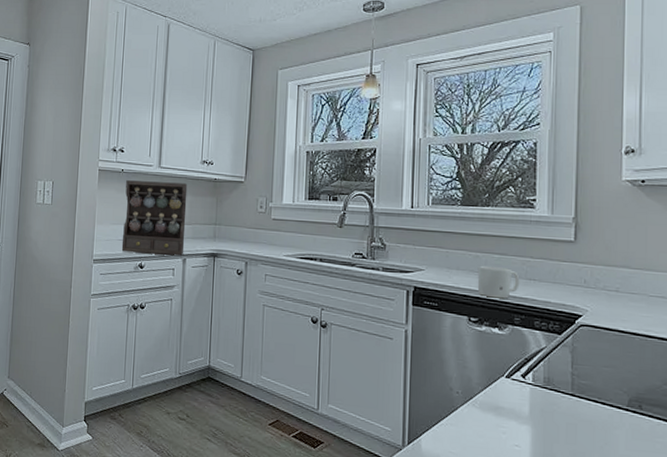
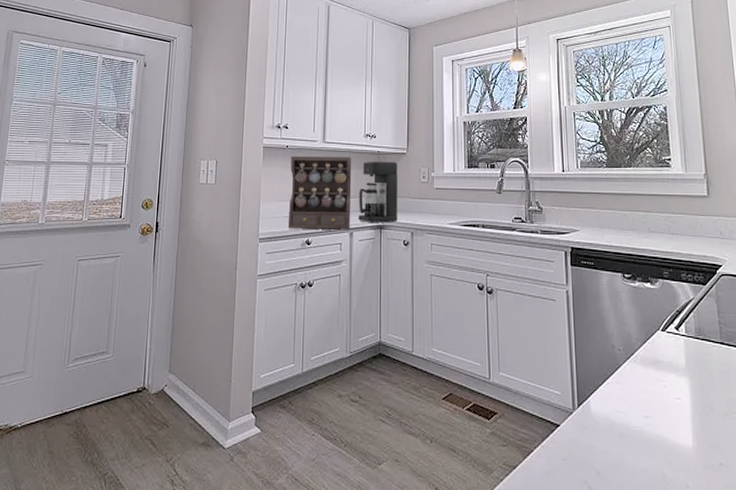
coffee maker: none [192,188,235,251] -> present [358,161,398,224]
mug: present [477,265,520,299] -> none [626,223,665,254]

